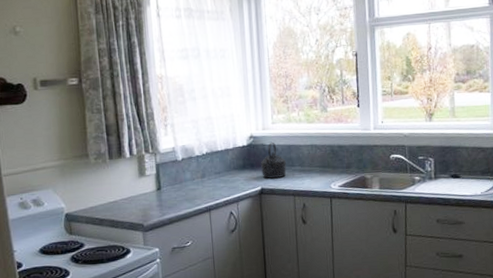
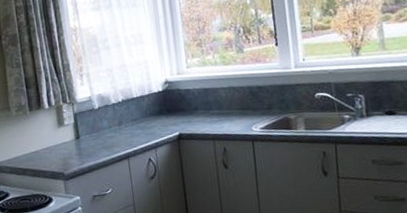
kettle: present [261,142,287,179] -> none [177,86,204,124]

